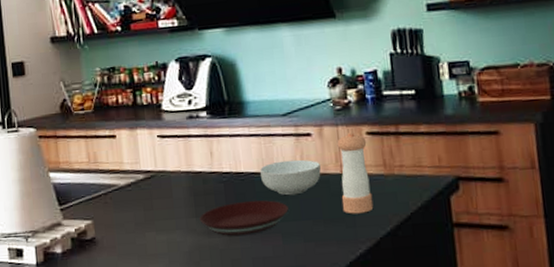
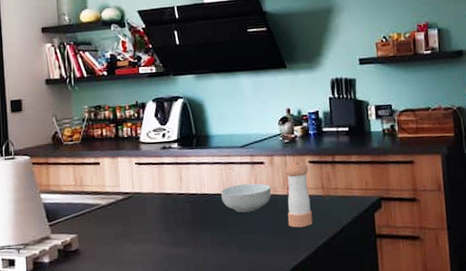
plate: present [199,200,288,236] -> none [169,217,244,246]

